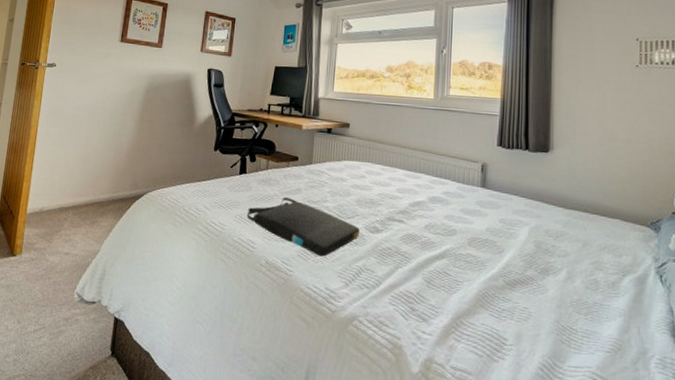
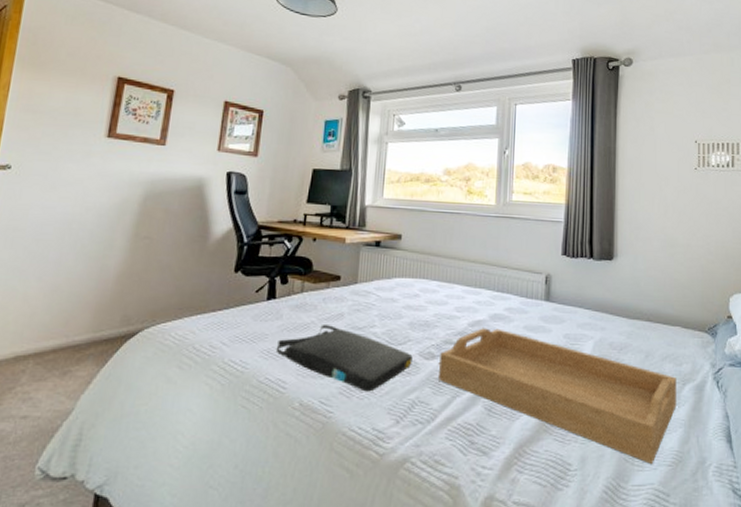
serving tray: none [383,208,616,348] -> present [439,328,677,464]

